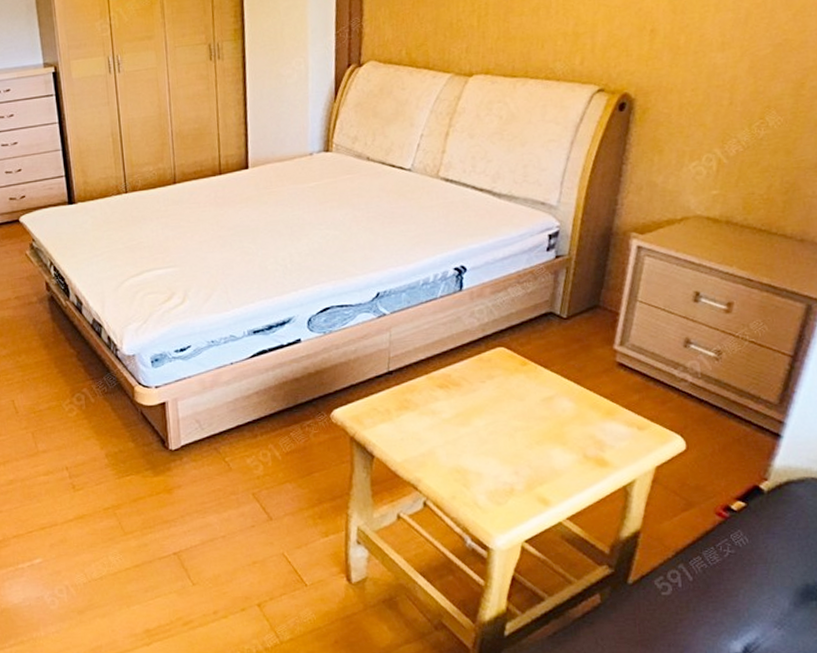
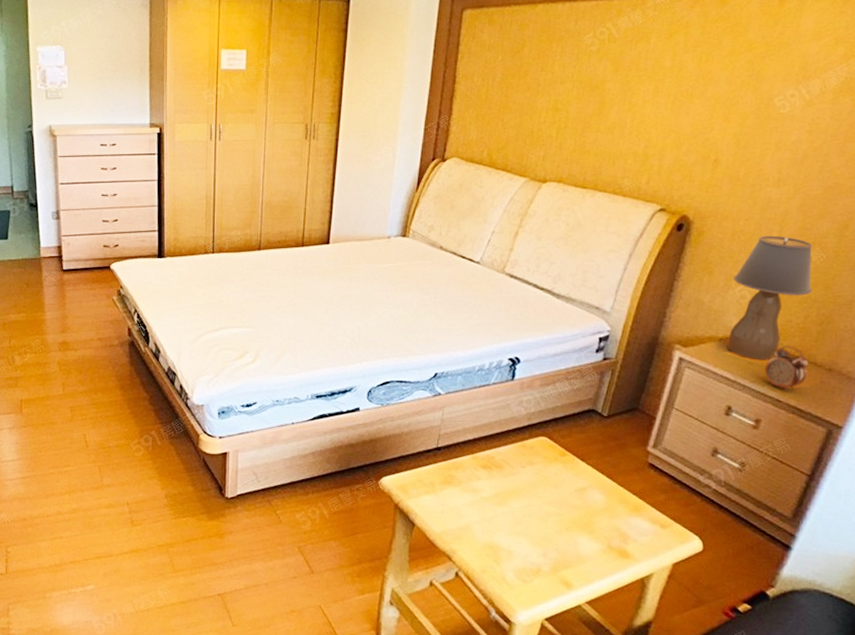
table lamp: none [686,103,773,239] -> present [727,235,812,361]
alarm clock: none [731,219,778,270] -> present [765,345,809,392]

